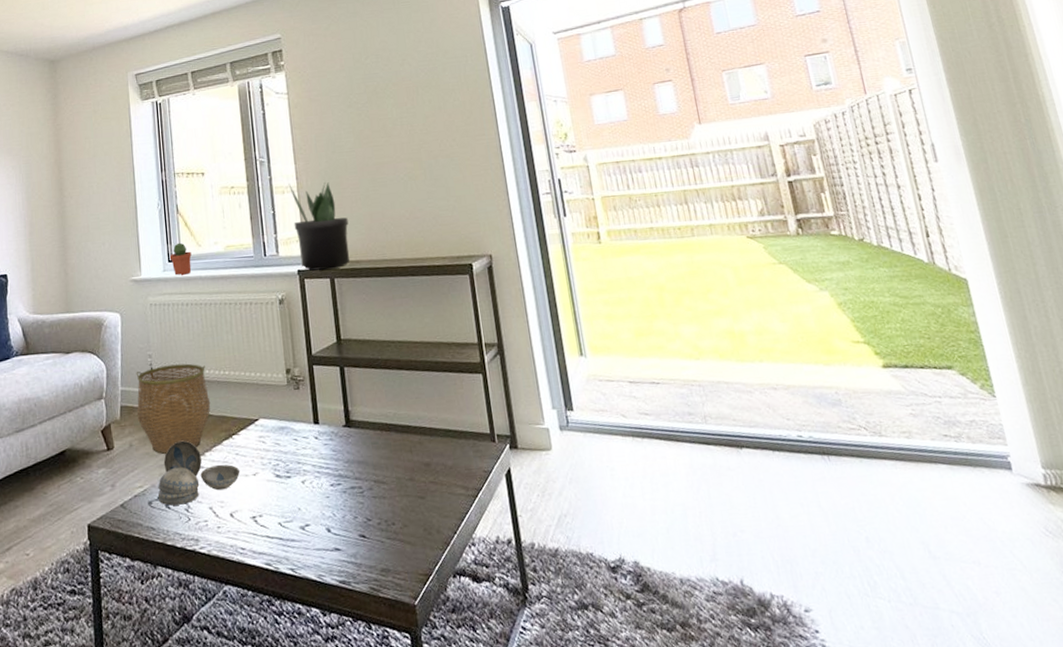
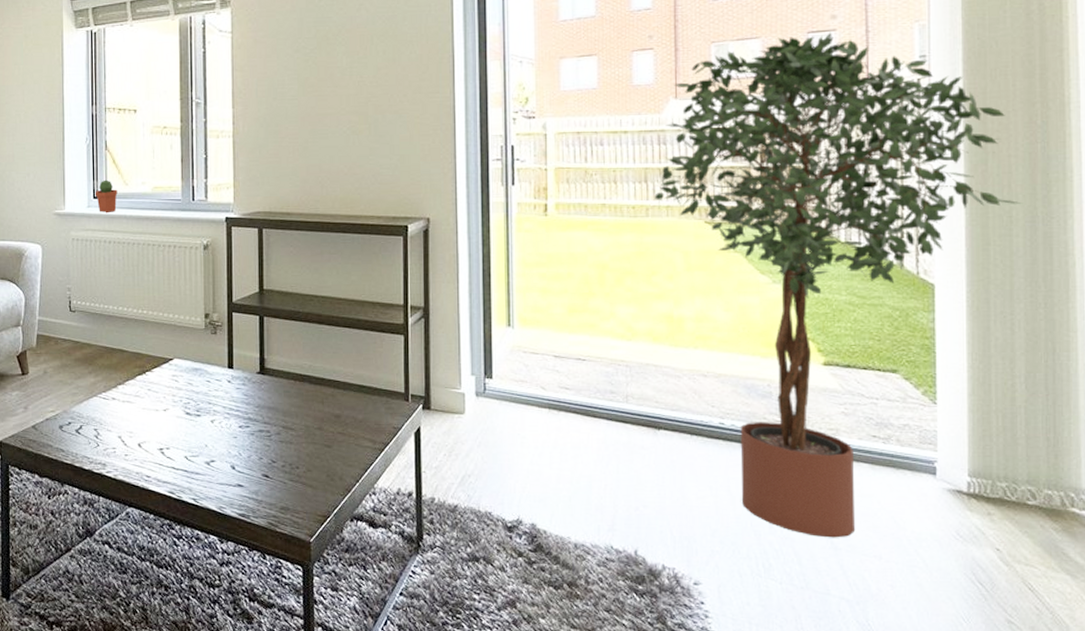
basket: present [136,363,211,454] -> none [52,300,127,383]
decorative bowl: present [157,440,240,506] -> none [68,372,151,431]
planter: present [288,181,350,271] -> none [224,128,283,219]
potted tree: none [695,54,1026,547] -> present [654,32,1022,538]

